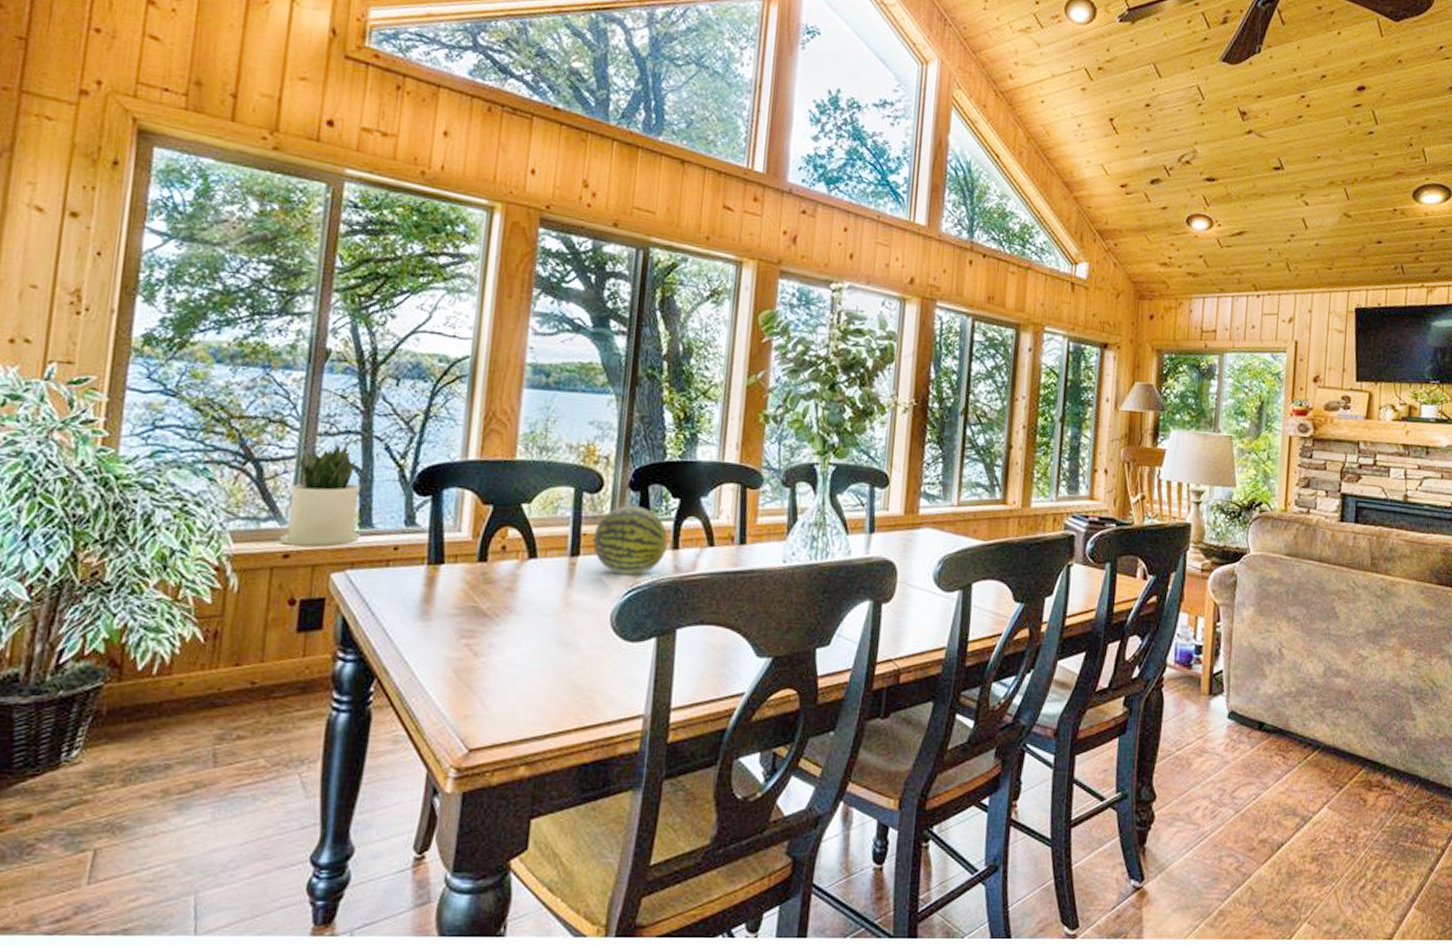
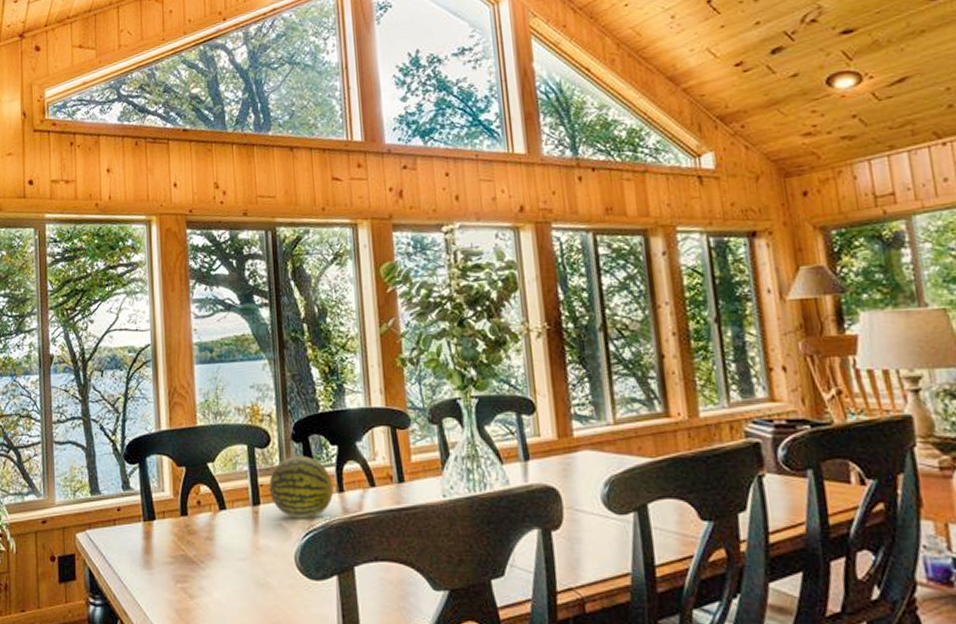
planter: present [278,443,362,548] -> none [37,429,93,514]

